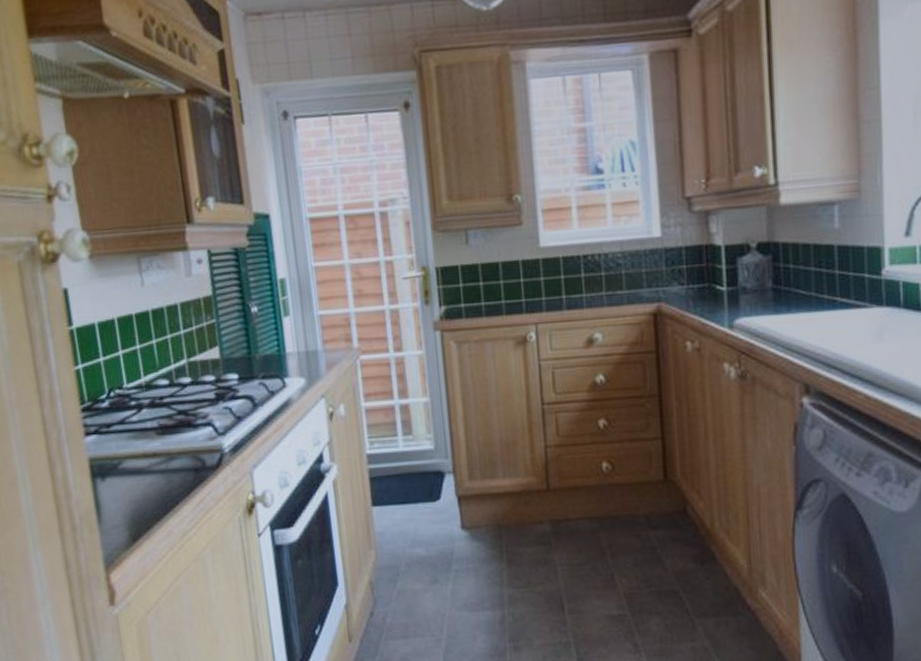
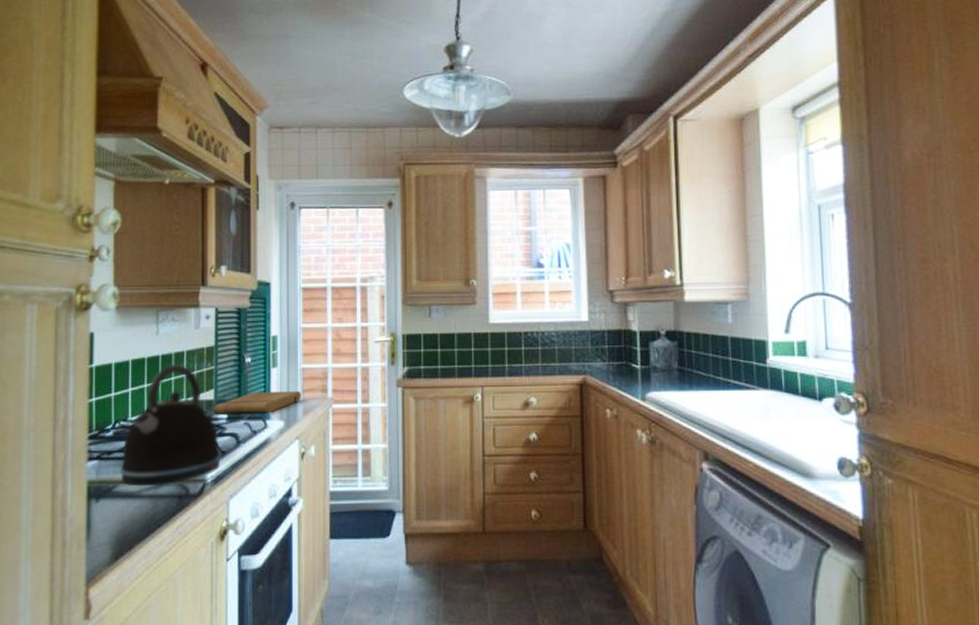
kettle: none [122,319,237,462] -> present [120,364,221,487]
cutting board: none [221,343,322,376] -> present [214,391,301,415]

